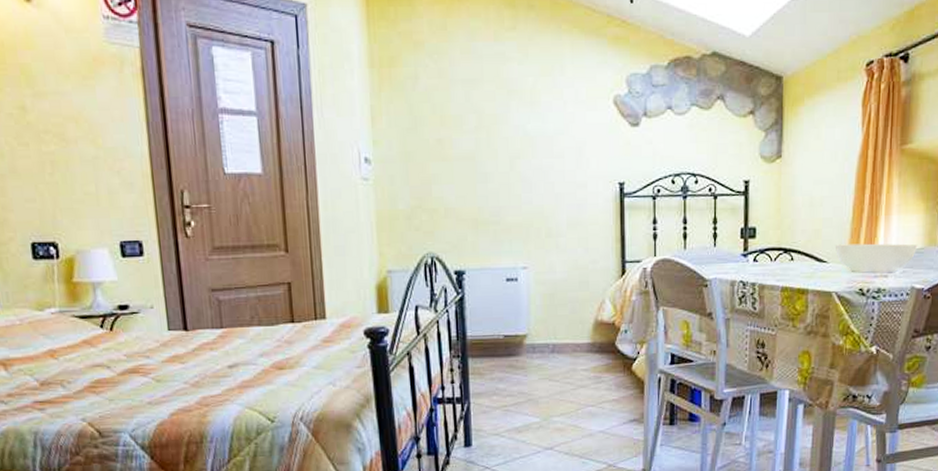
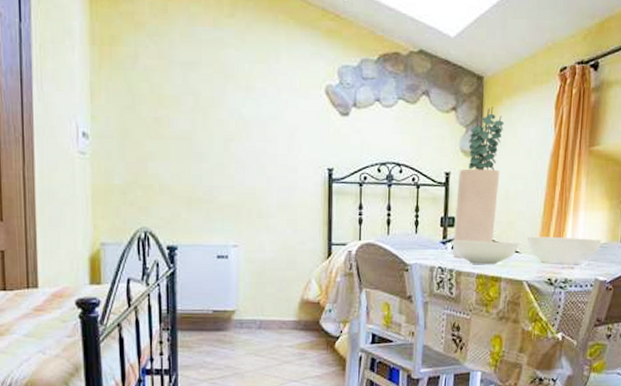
bowl: none [752,250,827,277] -> present [451,240,519,265]
vase: none [755,108,806,272] -> present [453,107,504,259]

